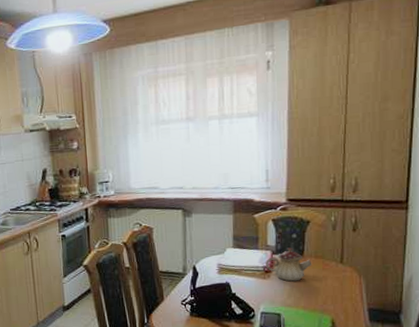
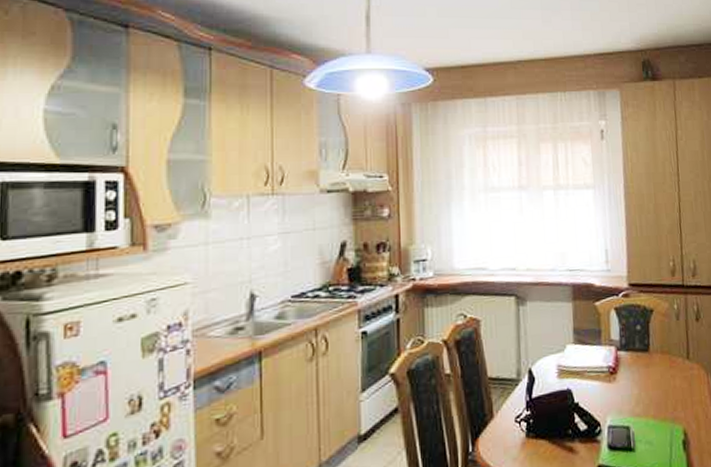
teapot: present [266,247,312,282] -> none [610,341,659,384]

